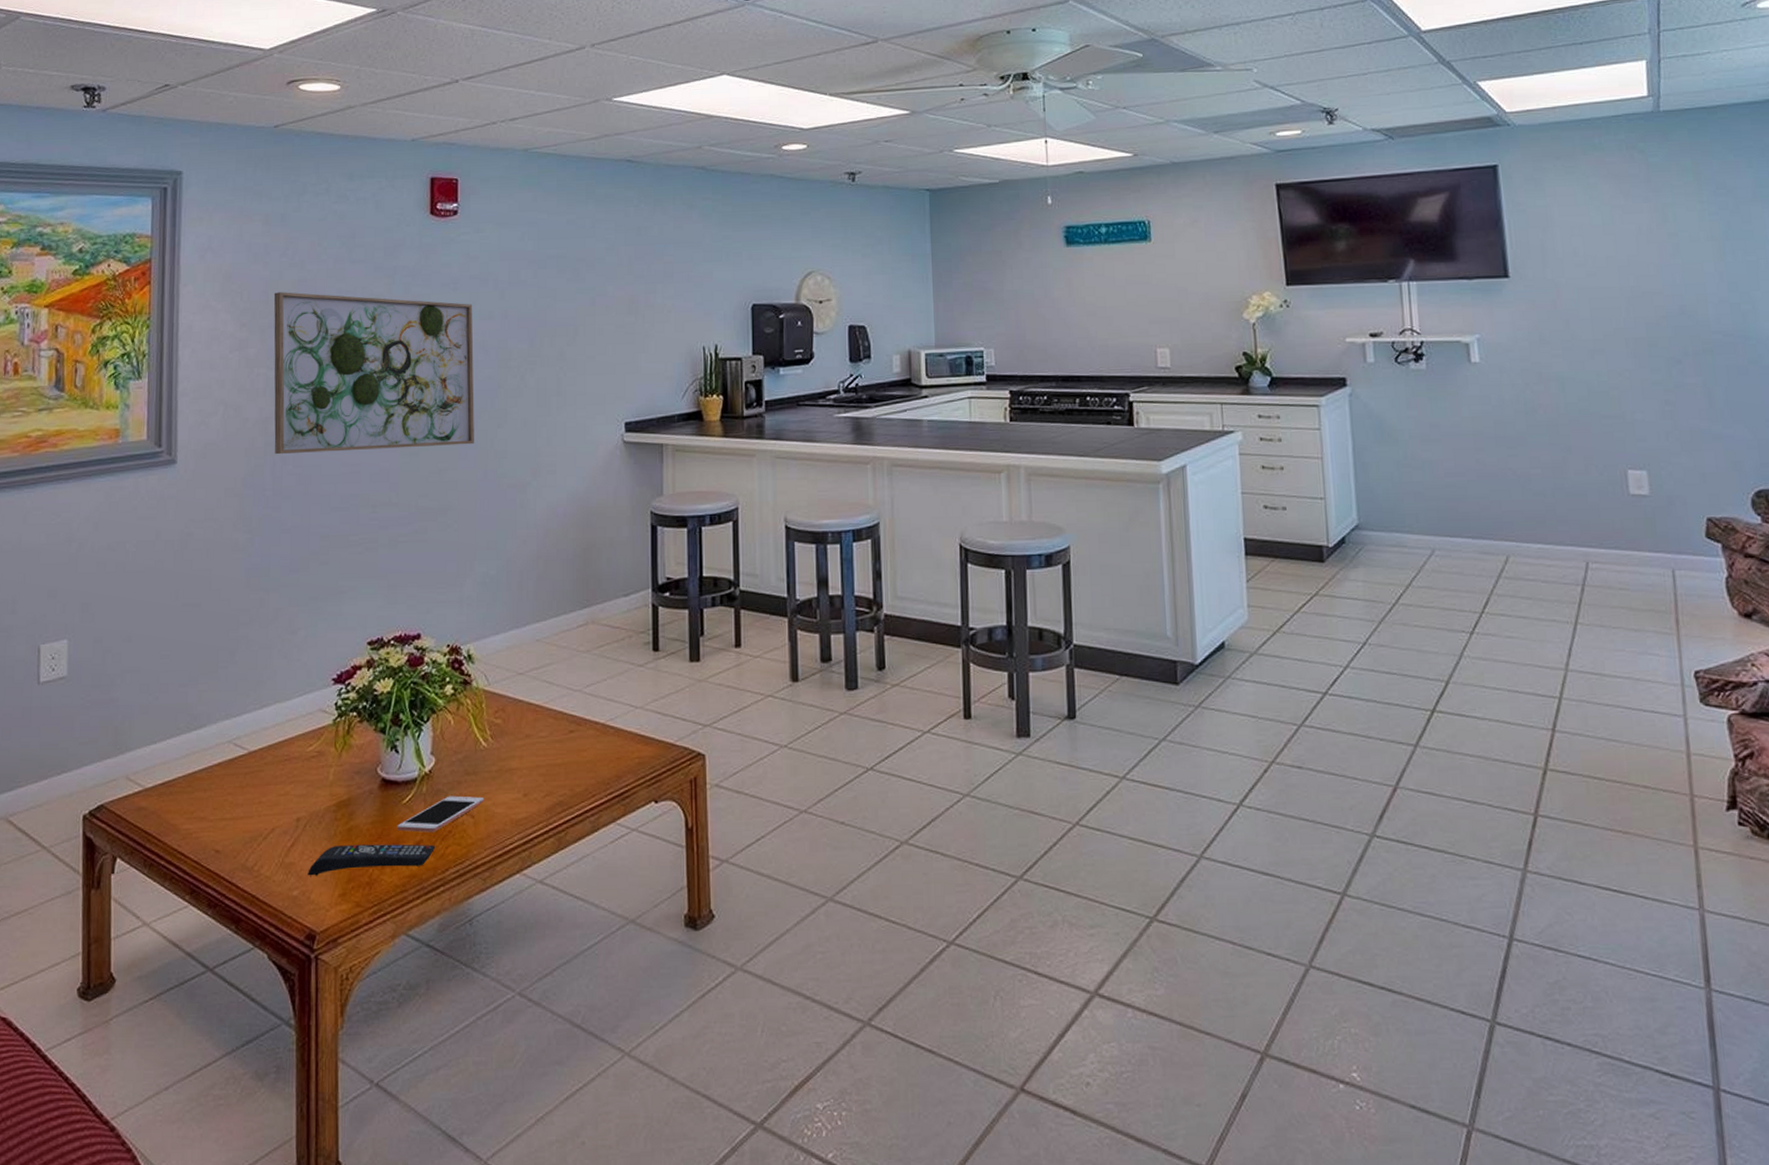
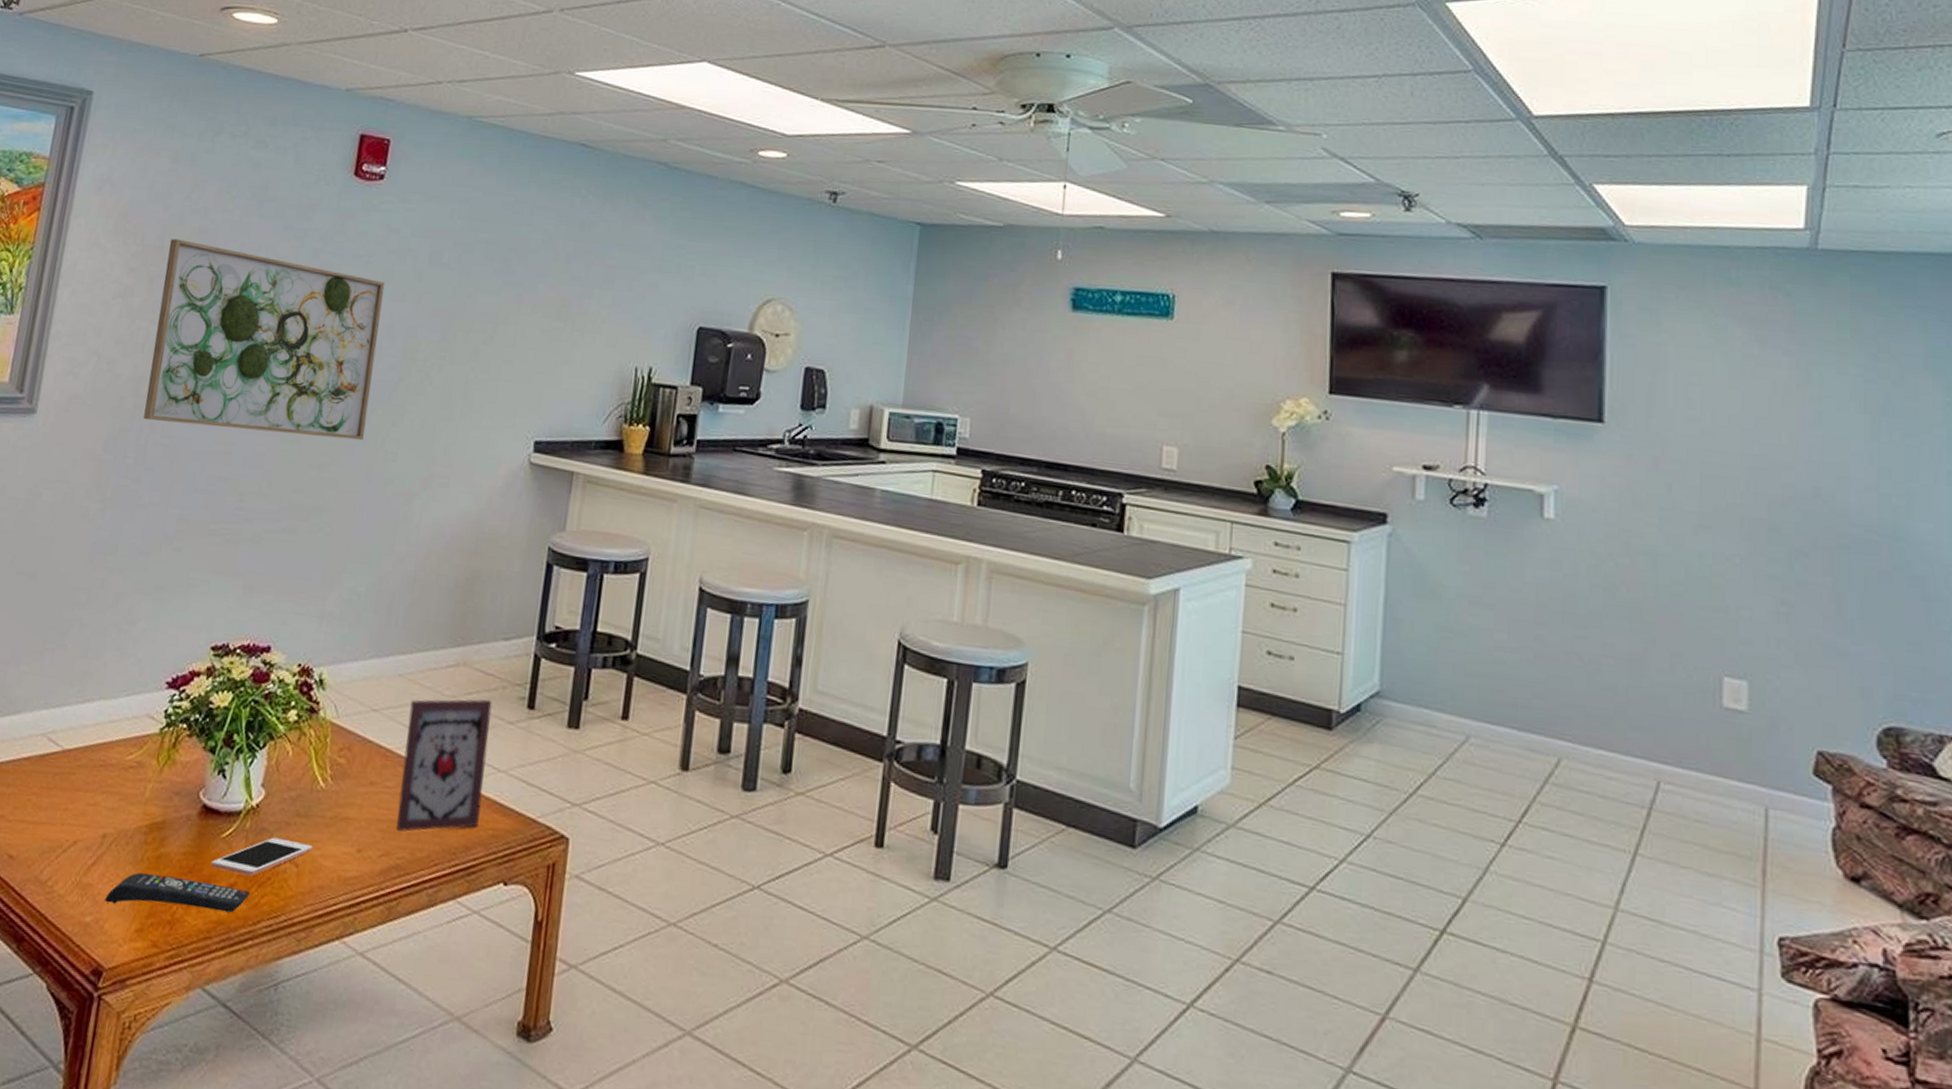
picture frame: none [551,648,626,774] -> present [396,699,493,832]

